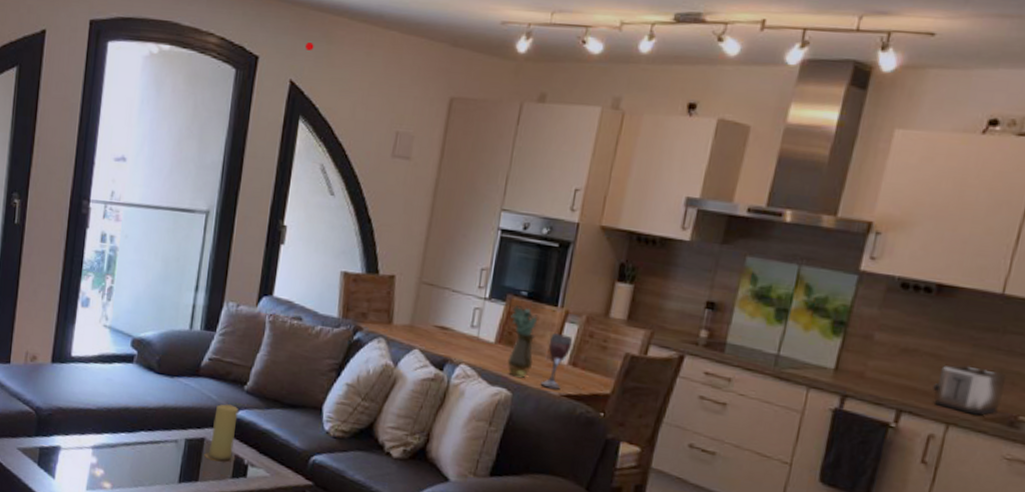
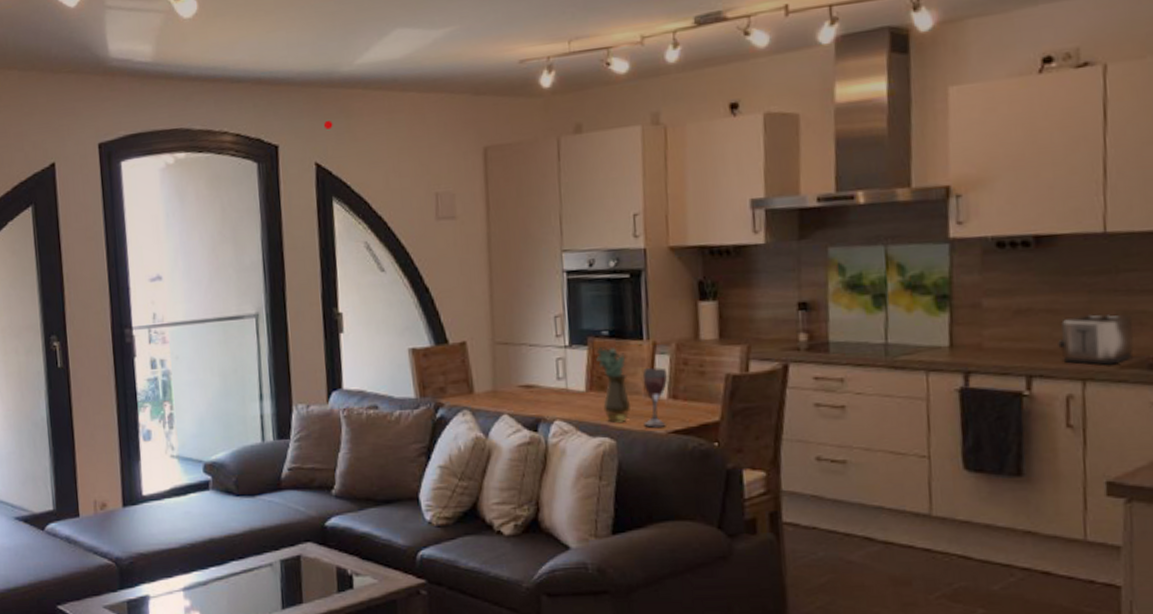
candle: present [204,404,239,464] -> none [303,513,337,579]

